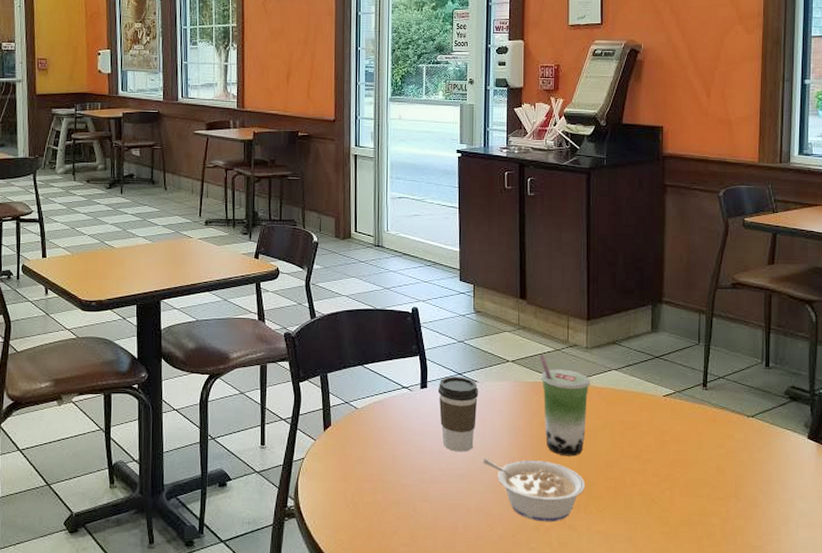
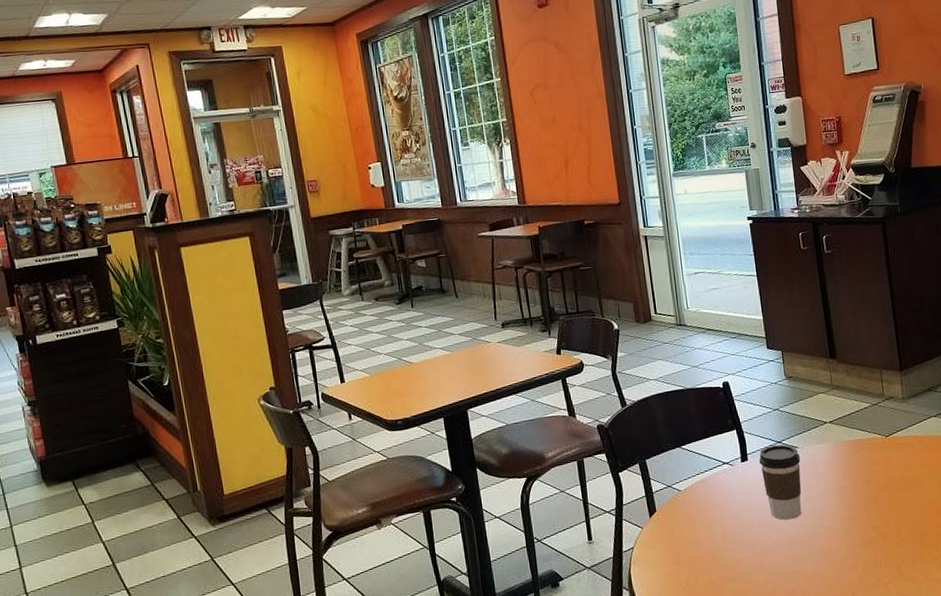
legume: present [483,458,586,522] -> none [813,517,919,578]
beverage cup: present [540,355,590,456] -> none [857,411,912,510]

